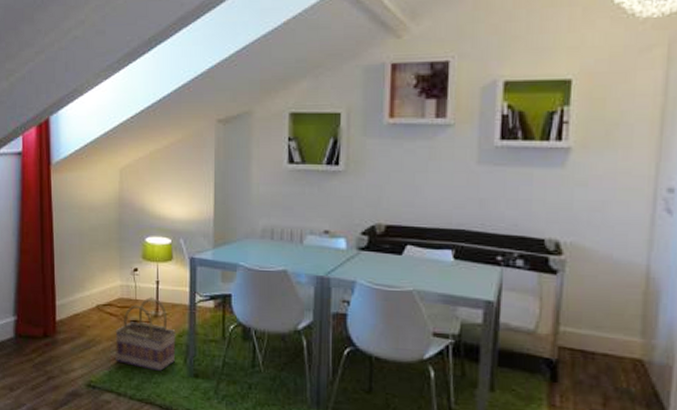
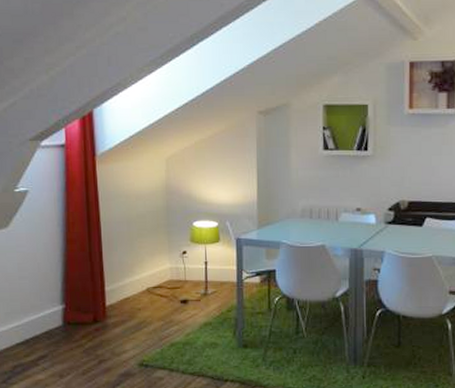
basket: present [115,297,176,372] -> none [166,277,225,346]

